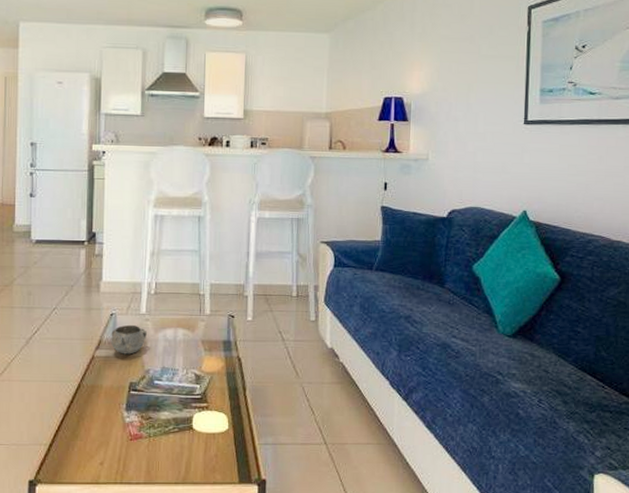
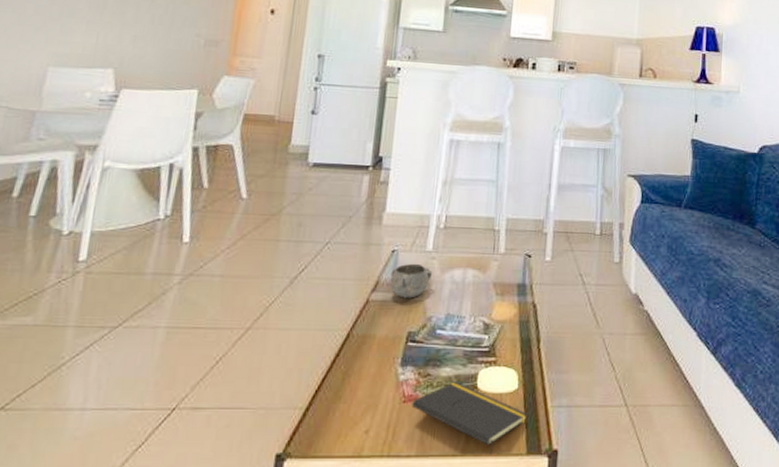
notepad: none [138,423,238,483] -> present [412,382,528,455]

